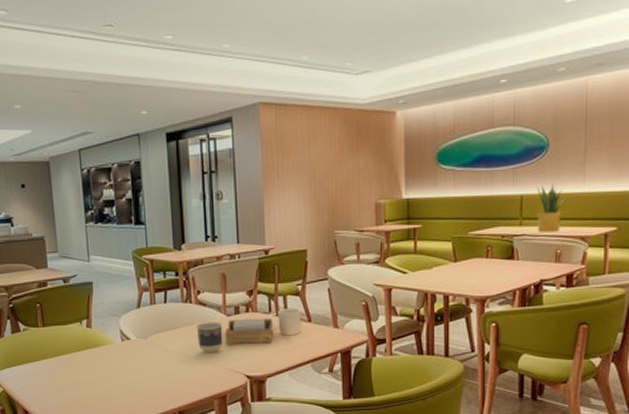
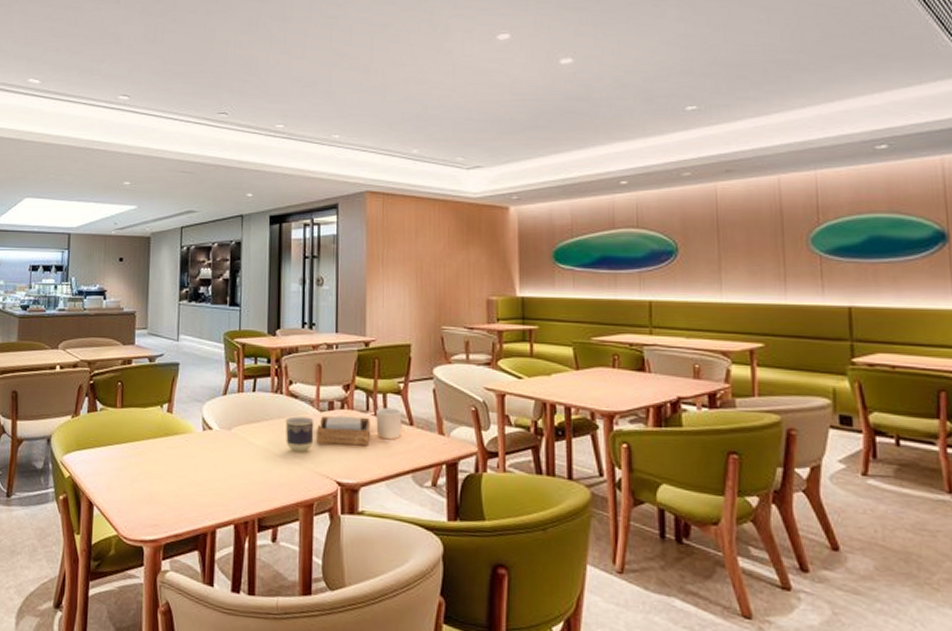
planter: present [537,183,565,232] -> none [667,291,700,344]

